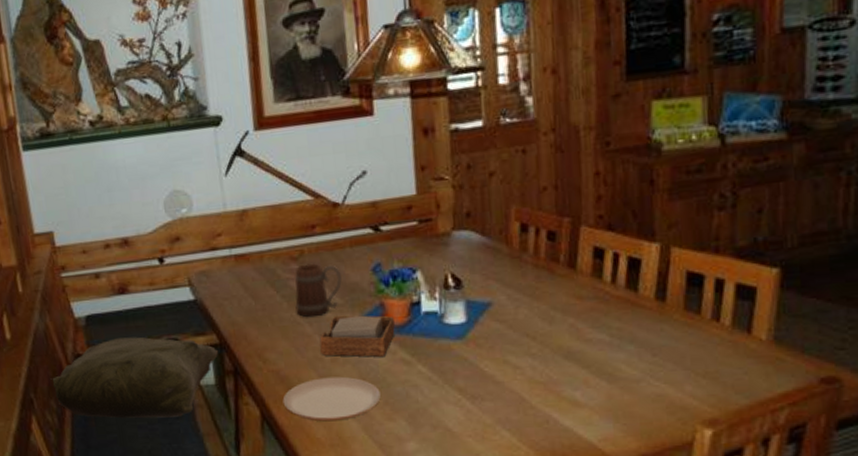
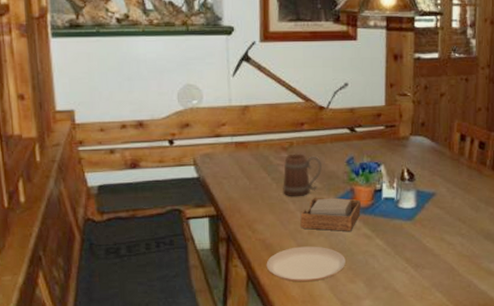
cushion: present [50,336,219,419] -> none [60,206,216,276]

